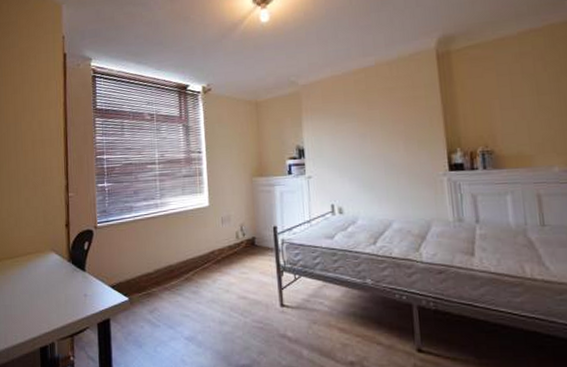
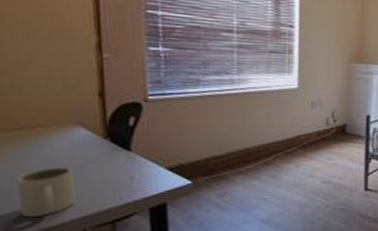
mug: none [13,287,48,330] -> present [16,167,76,218]

